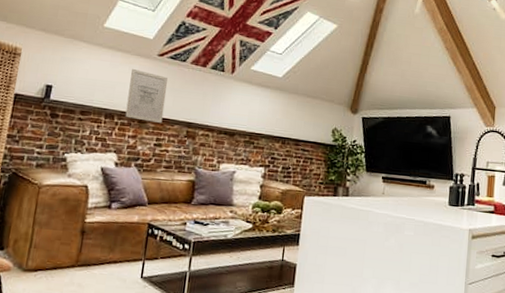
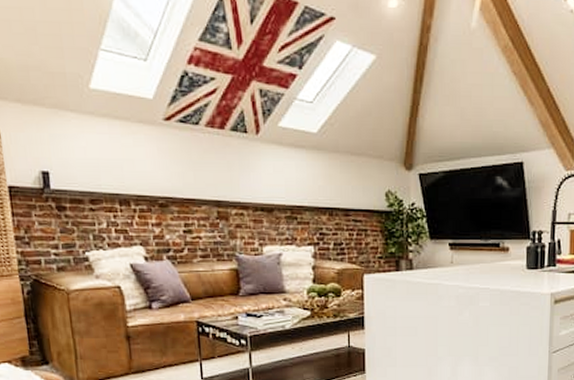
wall art: present [125,68,169,123] -> none [137,140,187,205]

